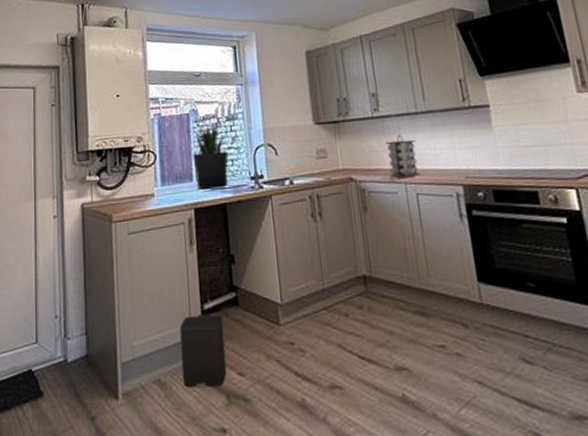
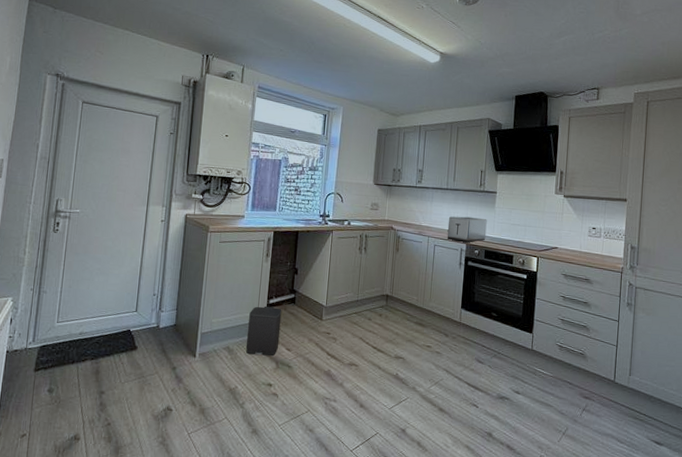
planter: present [192,124,229,190] -> none [278,169,306,220]
spice rack: present [385,135,420,179] -> none [419,203,442,234]
toaster: none [427,144,490,184] -> present [447,216,487,243]

